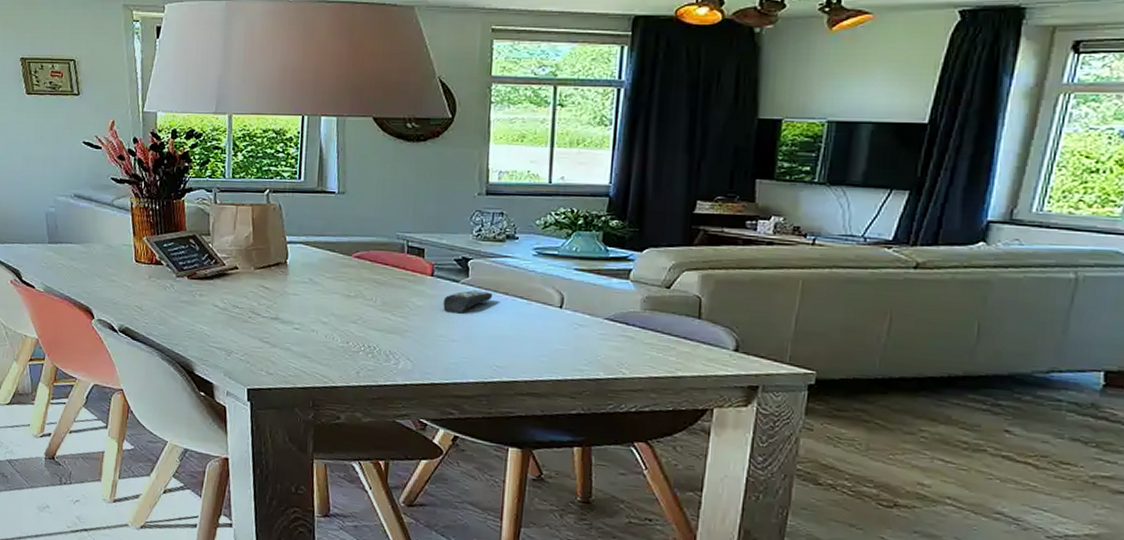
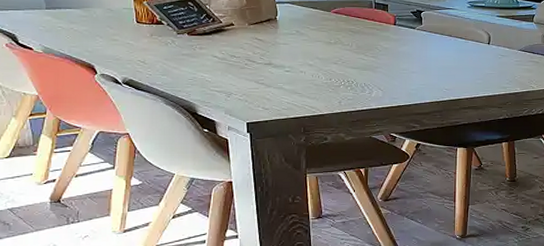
remote control: present [443,290,493,314] -> none [404,35,441,52]

